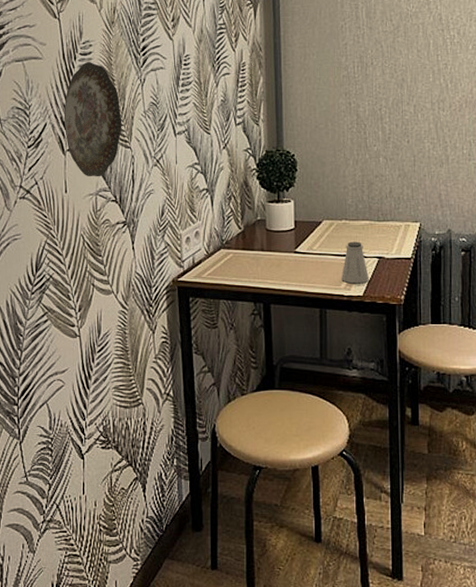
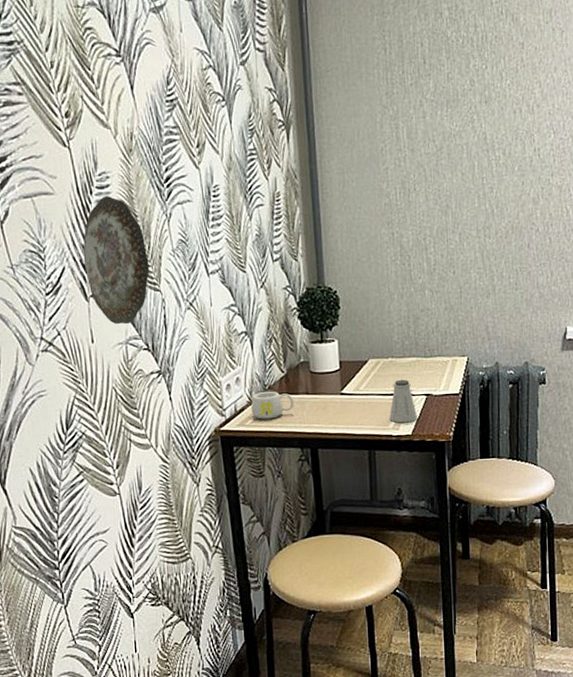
mug: none [209,246,249,272] -> present [251,391,294,419]

